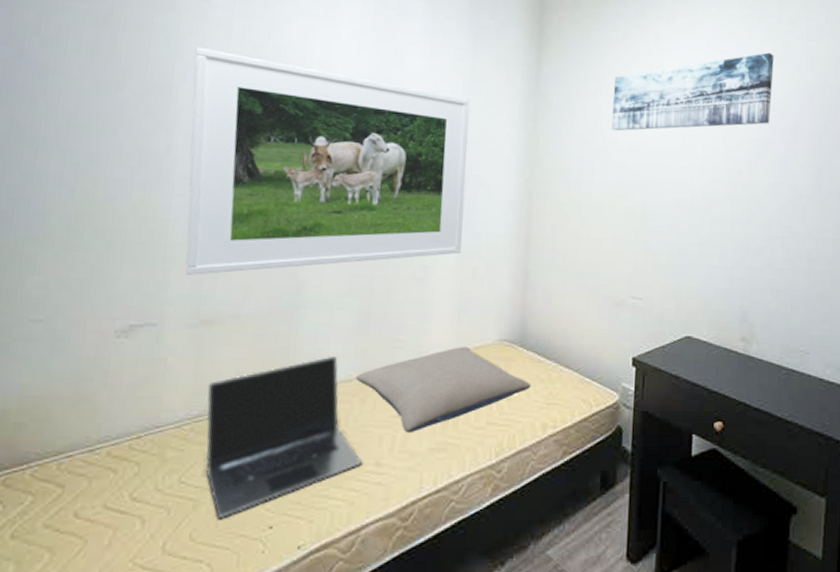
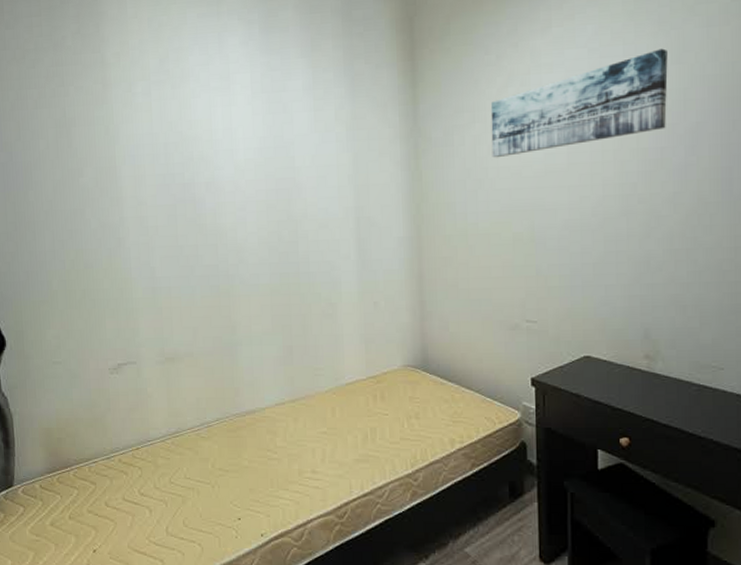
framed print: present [185,47,470,275] -> none [128,131,361,322]
laptop: present [205,355,363,518] -> none [178,383,302,510]
pillow: present [356,347,531,434] -> none [287,373,437,447]

